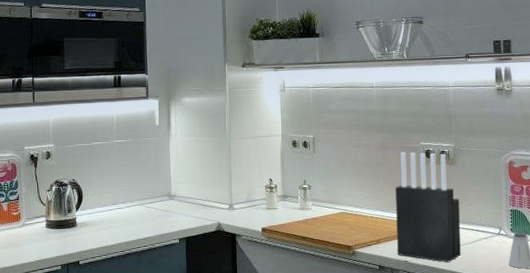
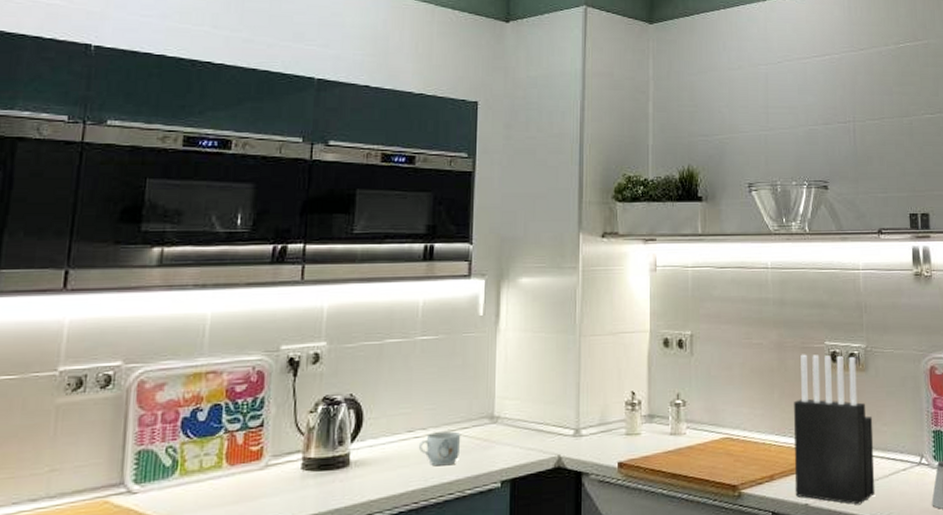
mug: none [121,205,150,228] -> present [418,431,461,466]

